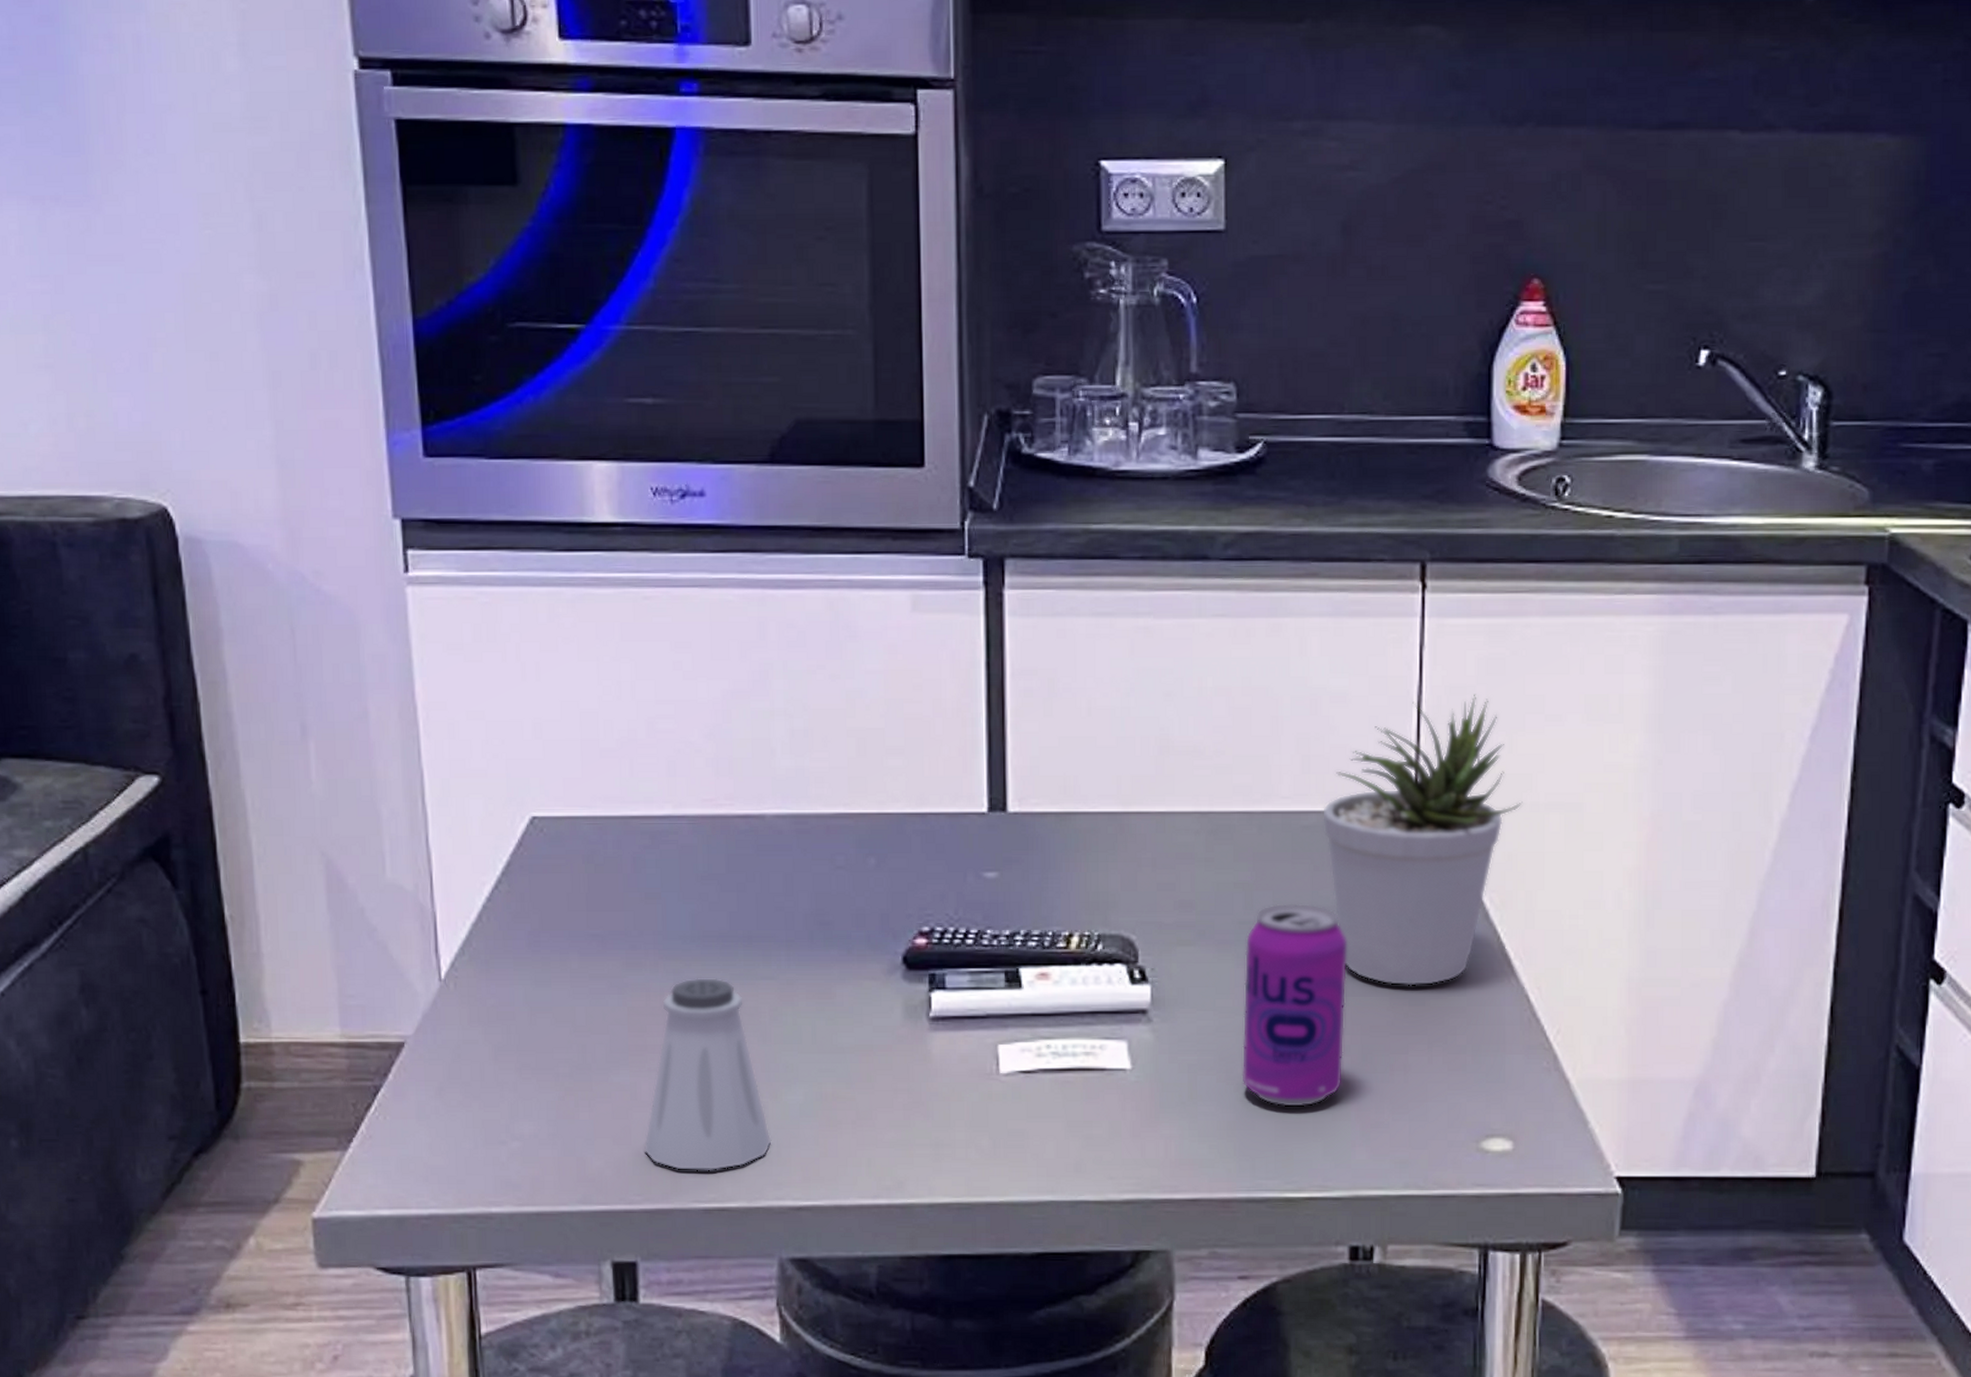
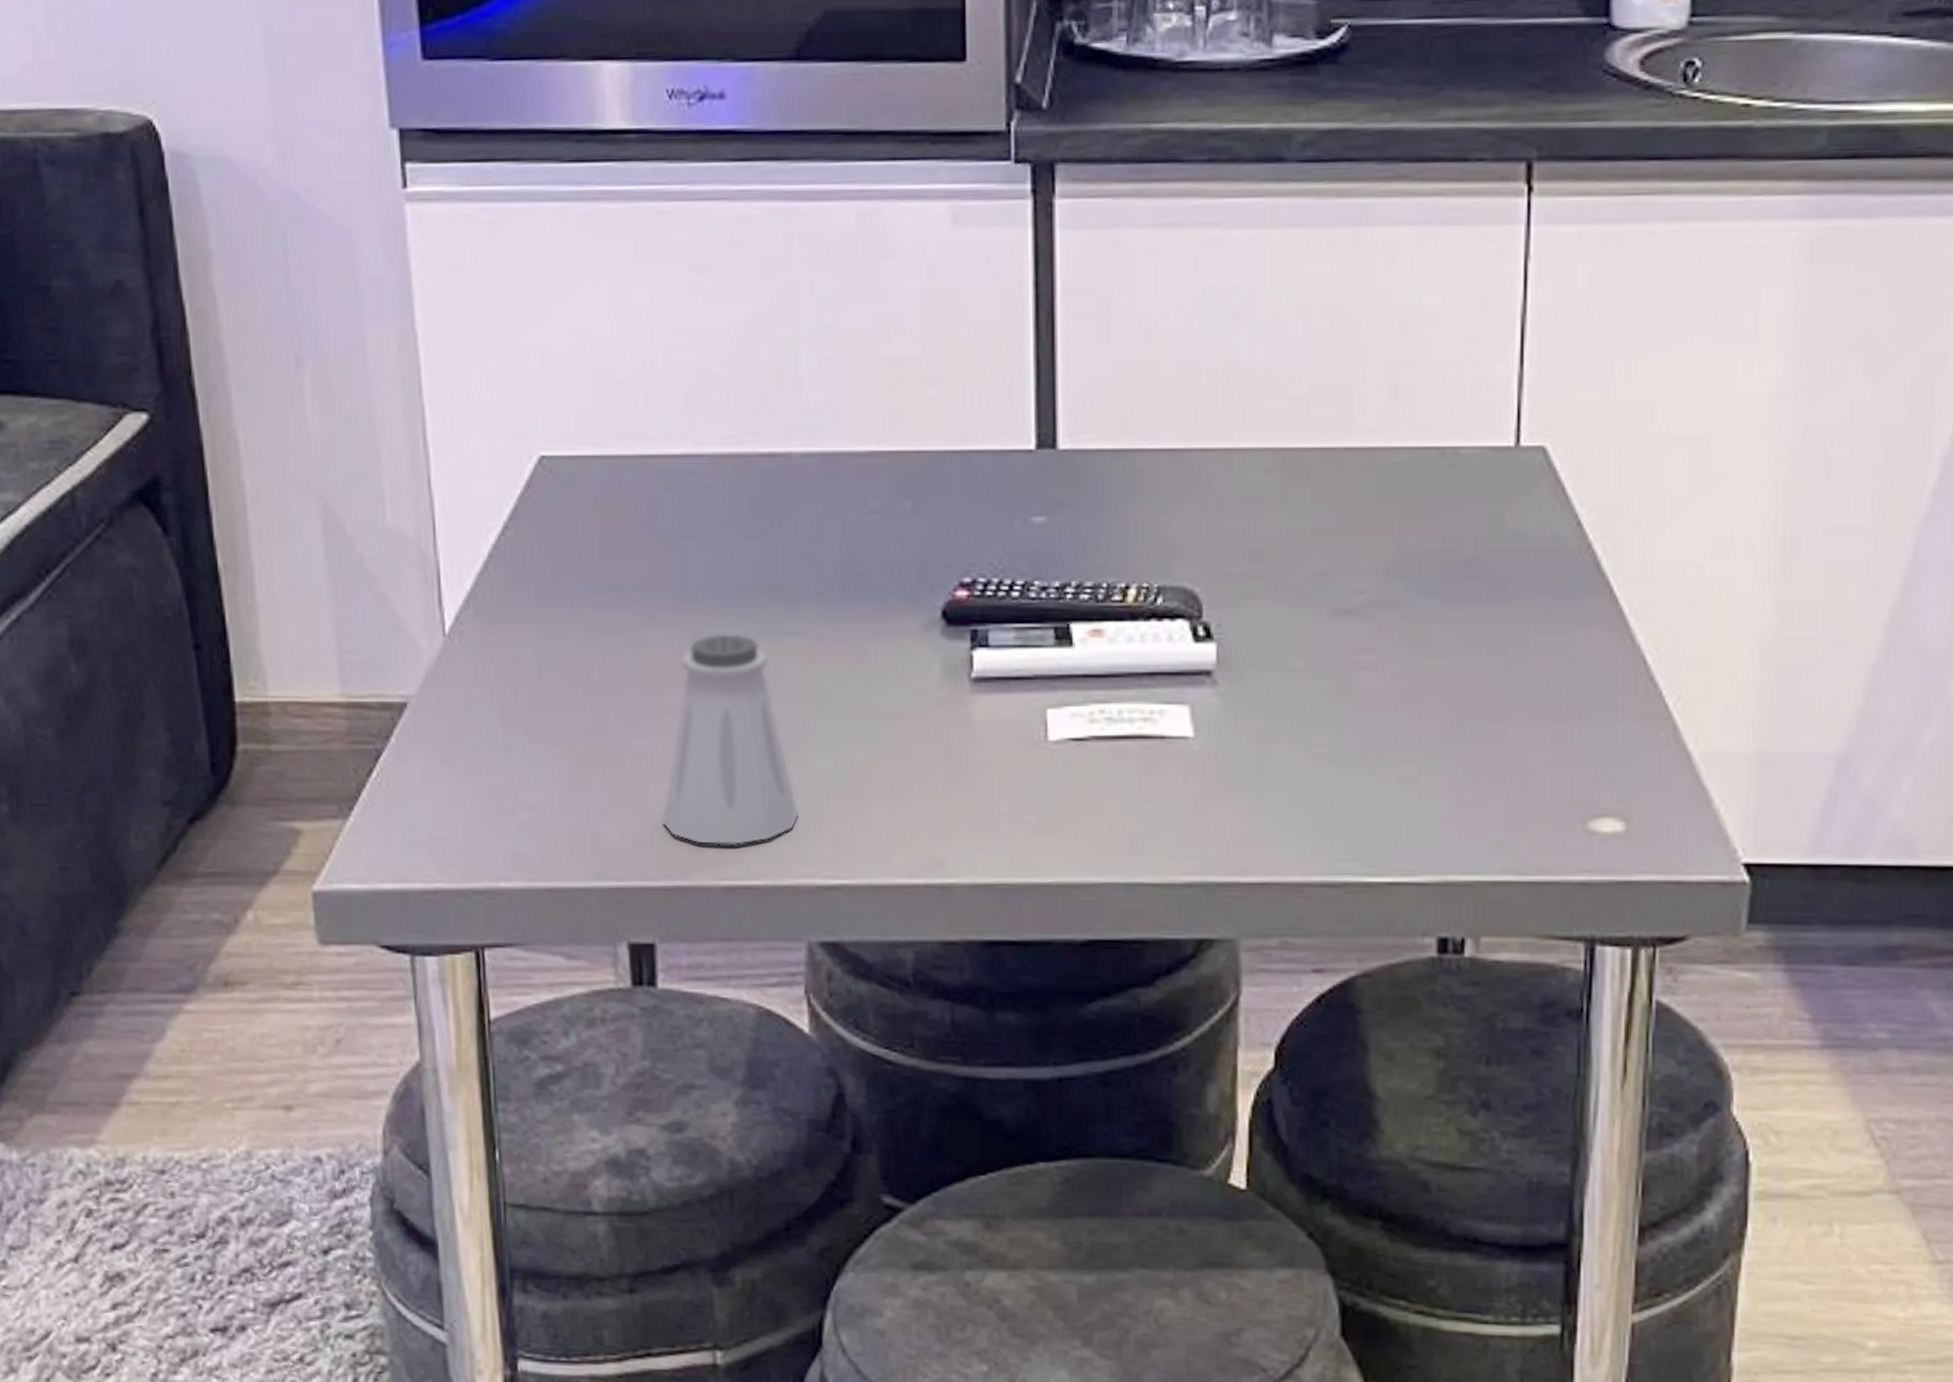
beverage can: present [1241,903,1348,1108] -> none [1317,551,1439,782]
potted plant: present [1321,694,1523,986] -> none [1410,312,1641,646]

